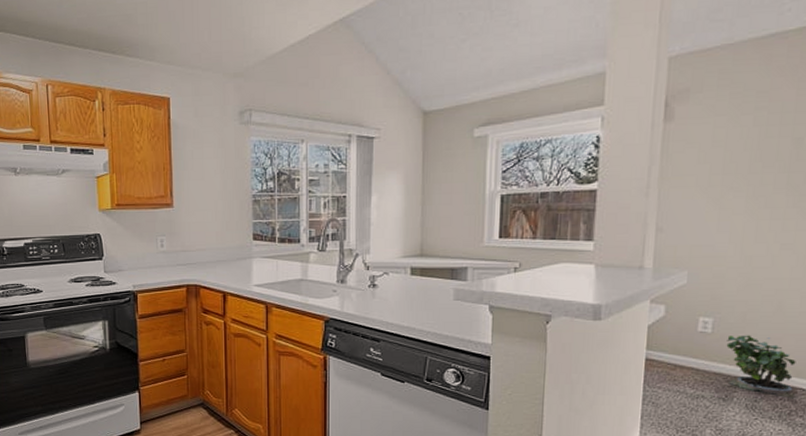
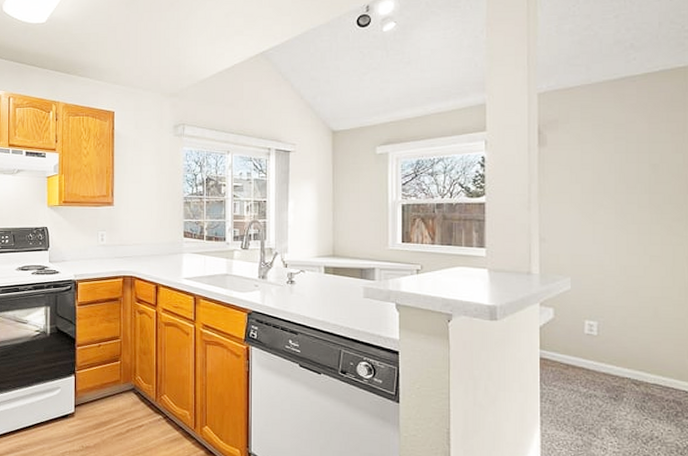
potted plant: present [726,335,796,399] -> none [612,338,680,401]

